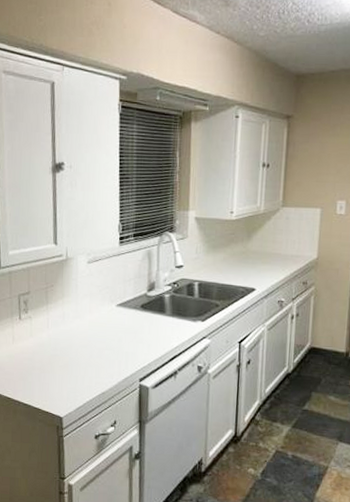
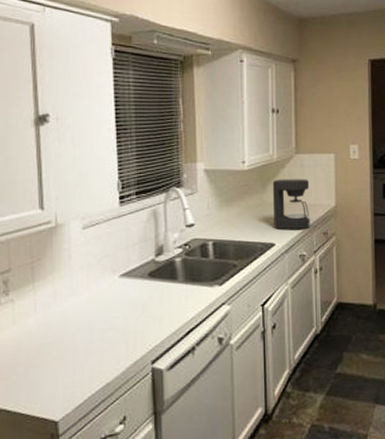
coffee maker: none [256,229,294,278] -> present [272,179,310,230]

